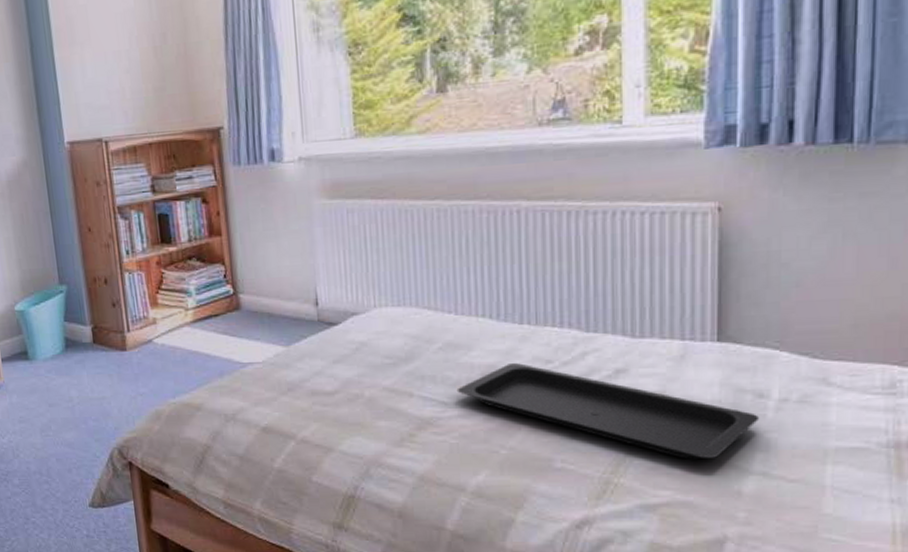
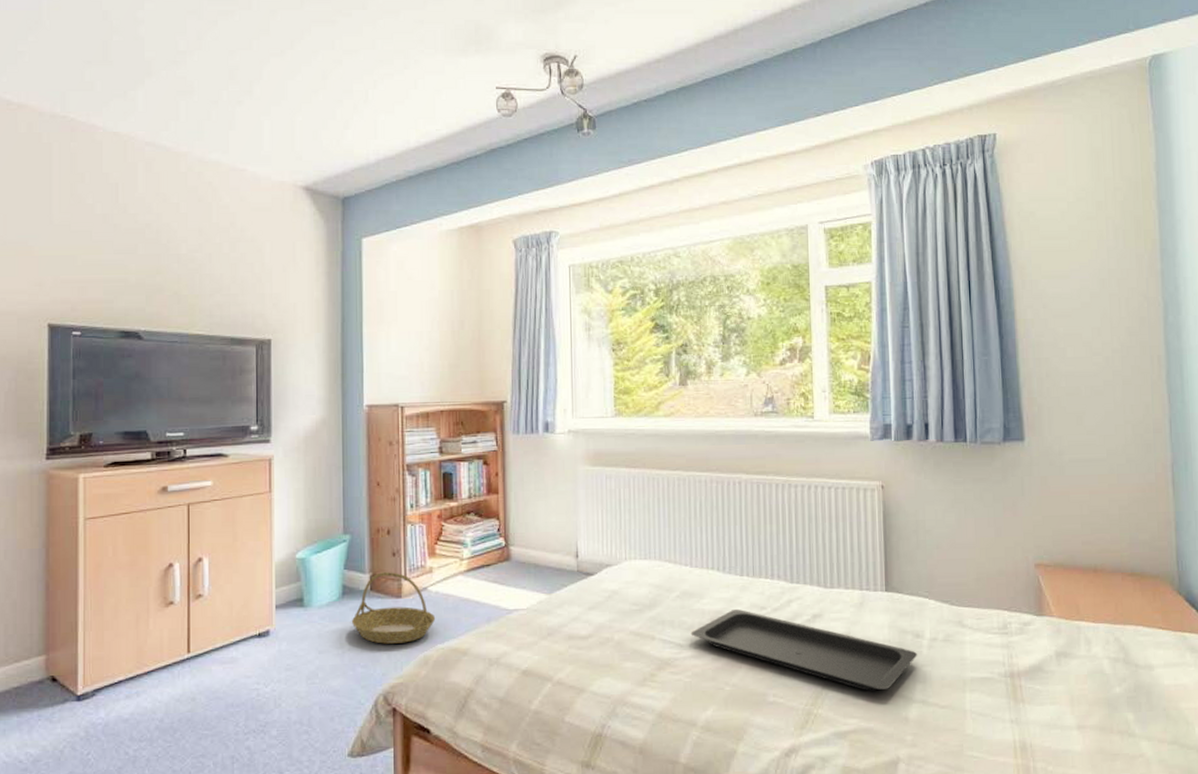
basket: none [77,323,165,398] -> present [351,572,436,644]

